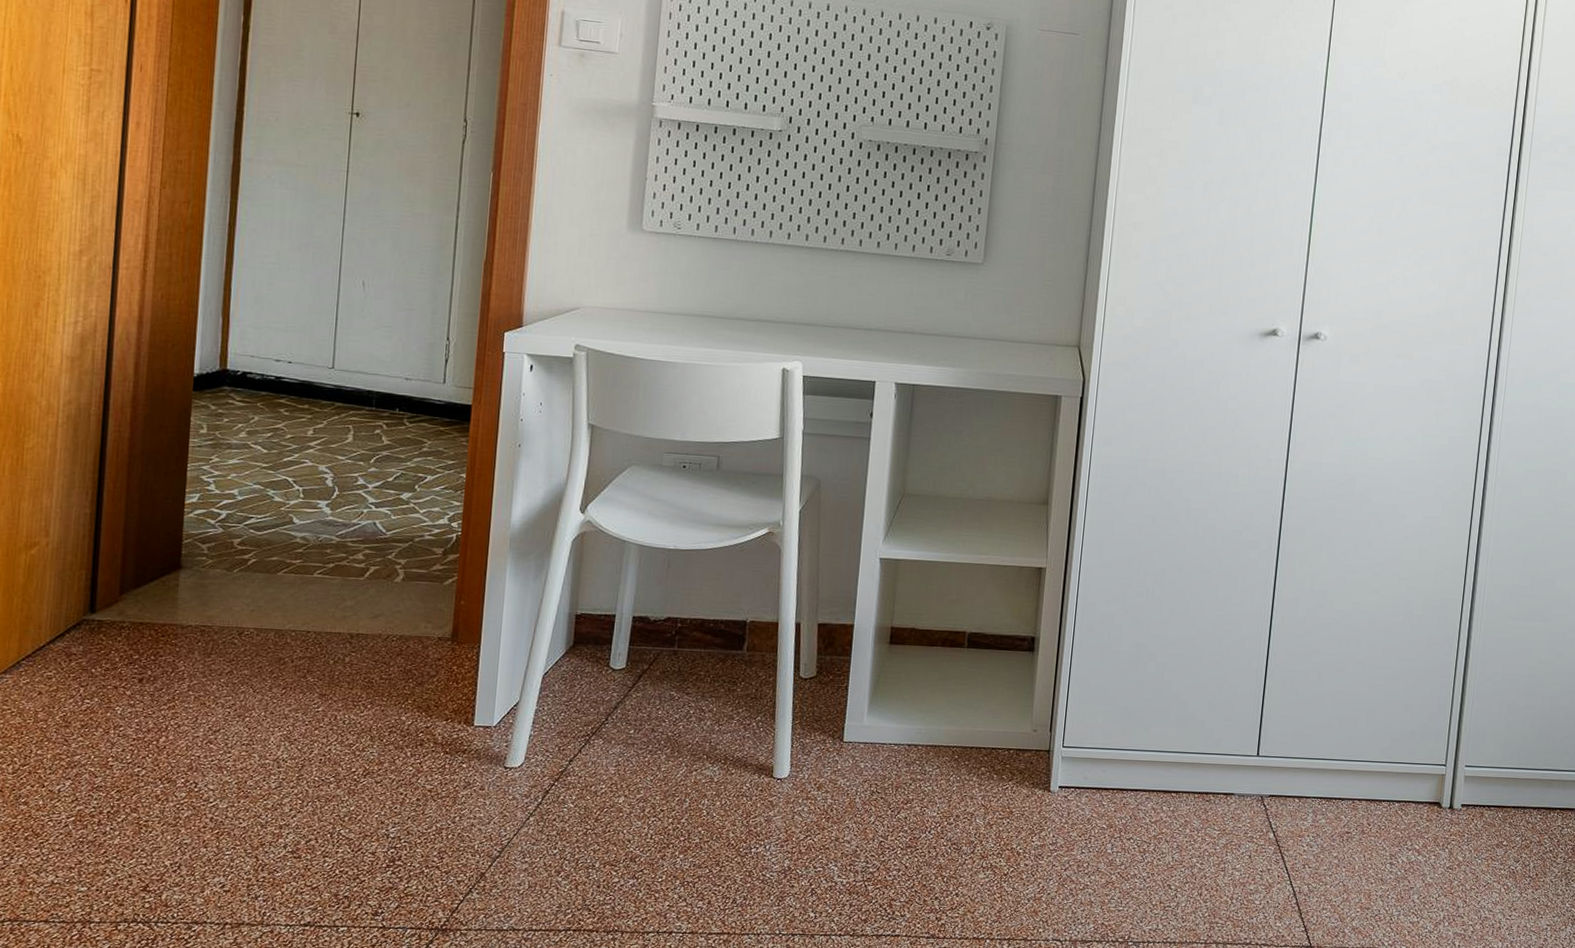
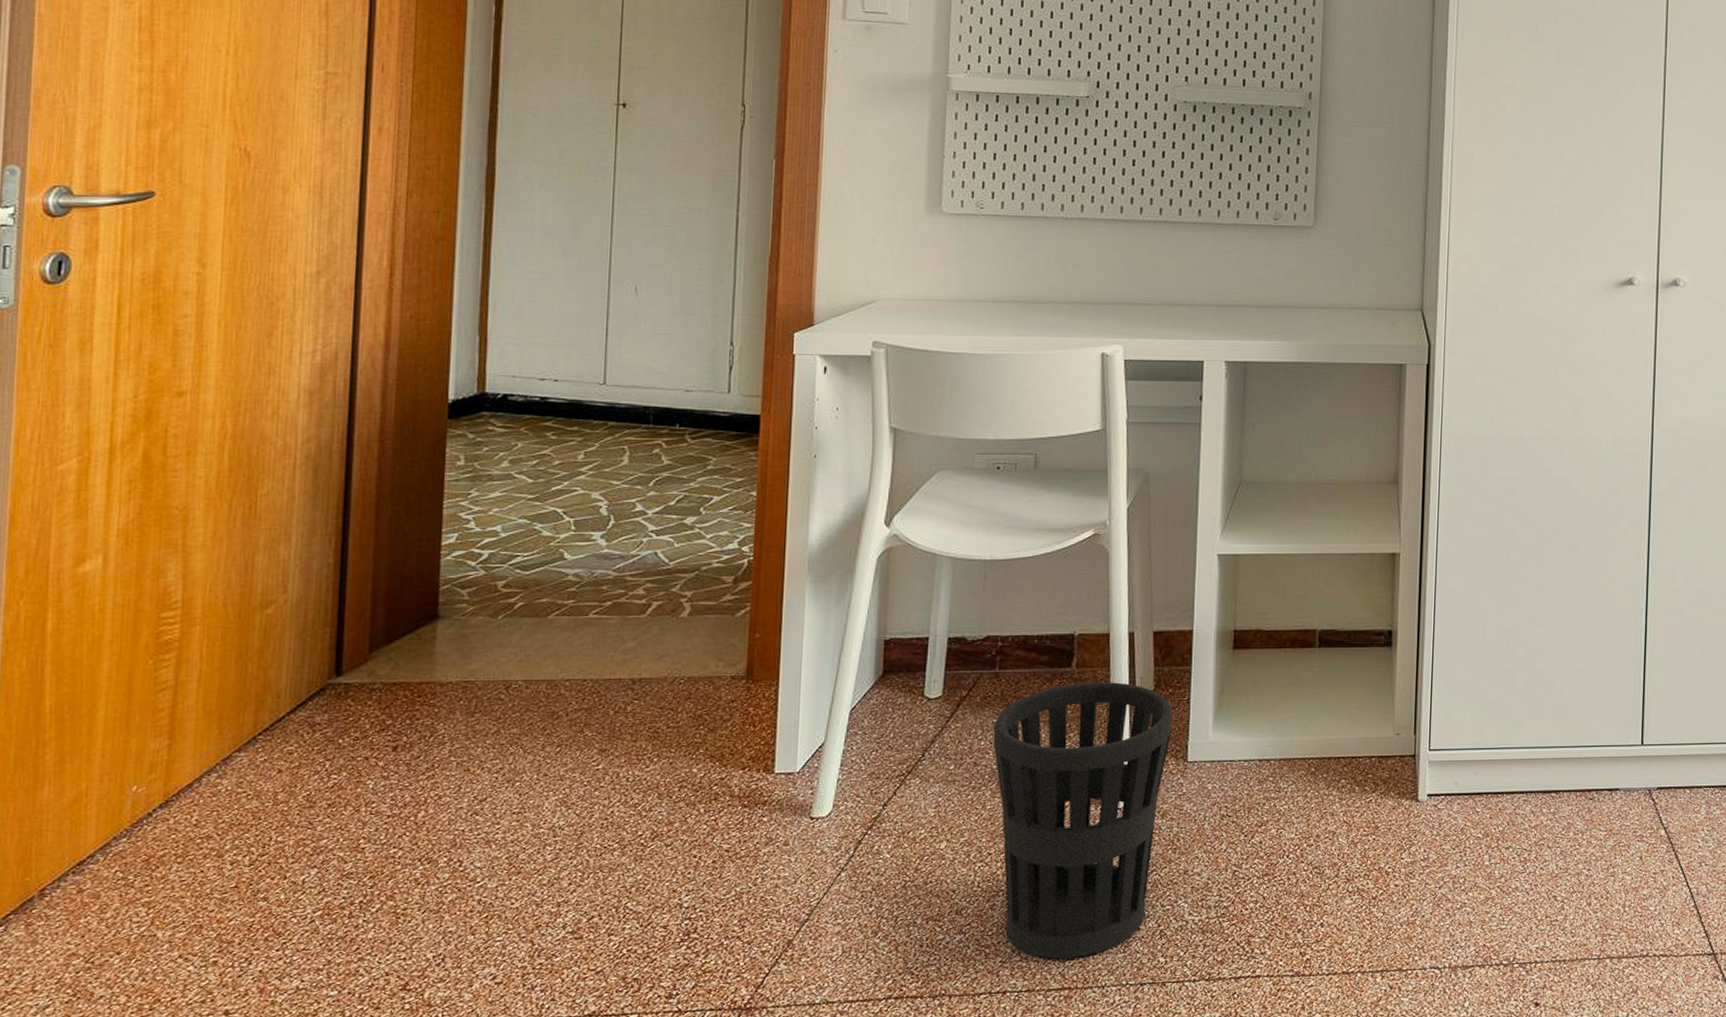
wastebasket: none [669,664,832,907] -> present [993,682,1173,959]

